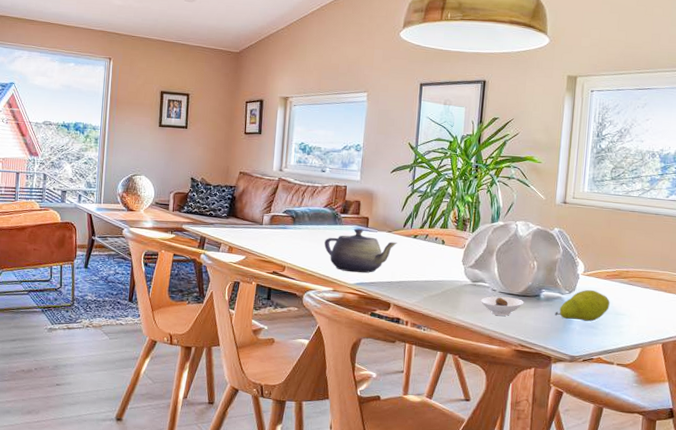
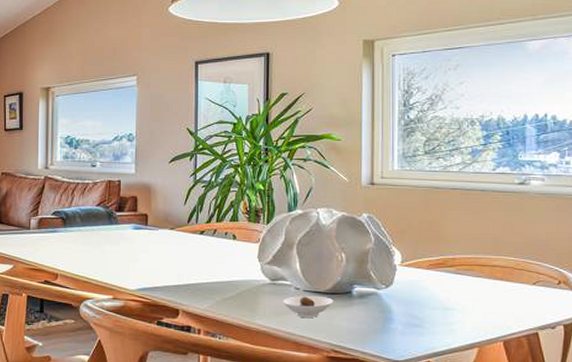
teapot: present [324,228,398,273] -> none [100,227,183,277]
fruit: present [555,289,610,322] -> none [371,282,436,319]

